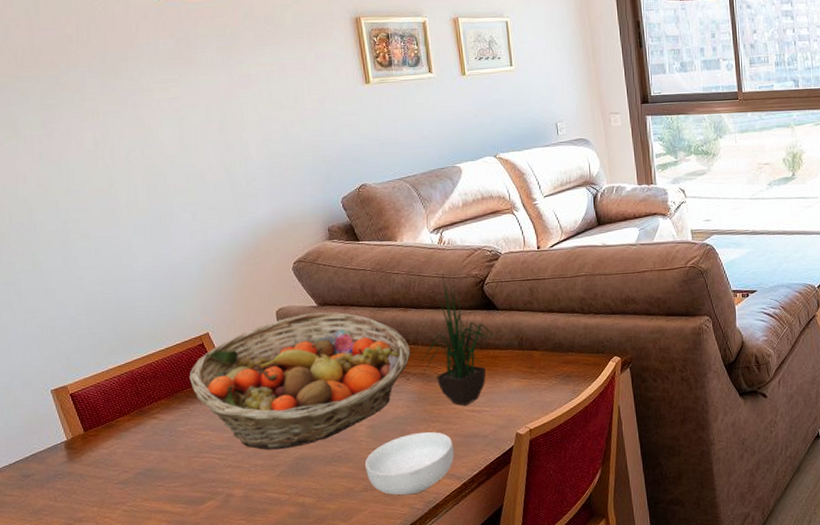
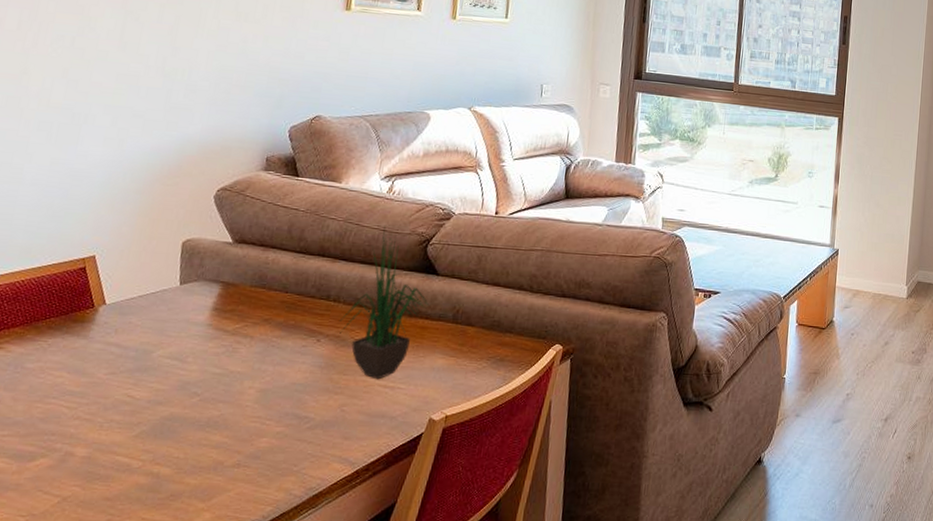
fruit basket: present [189,312,411,450] -> none [56,249,330,405]
cereal bowl: present [364,431,454,496] -> none [243,404,354,478]

